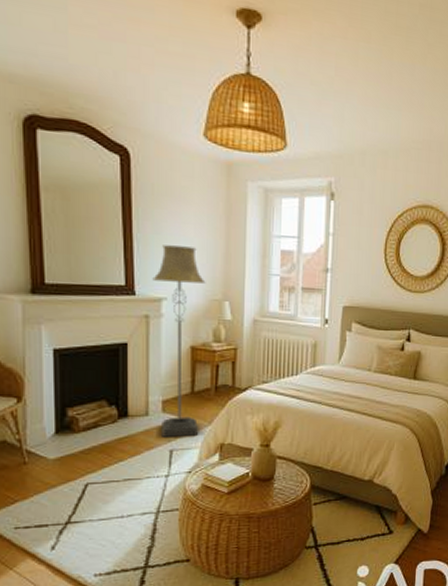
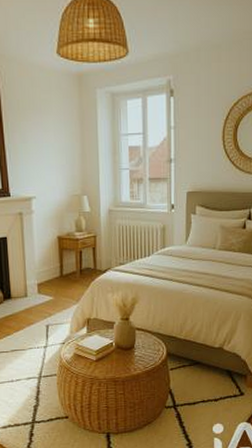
floor lamp: present [152,245,206,437] -> none [23,151,69,314]

